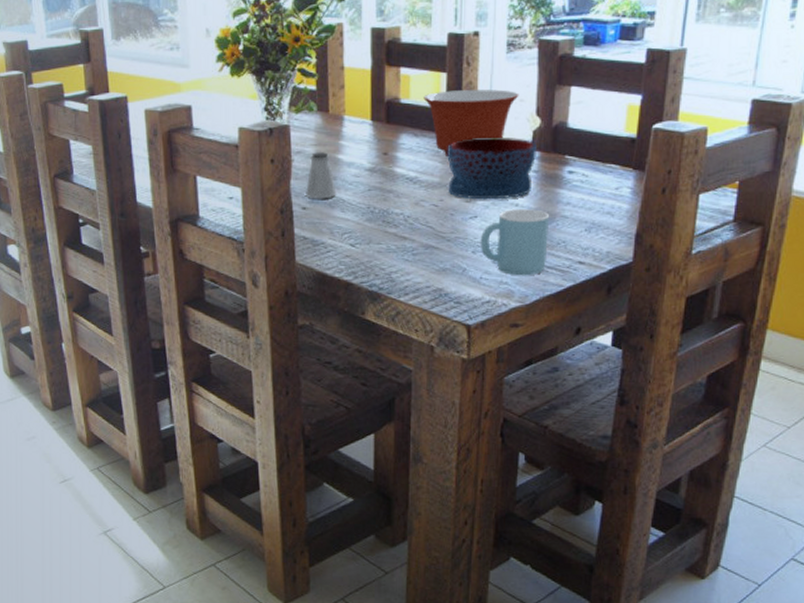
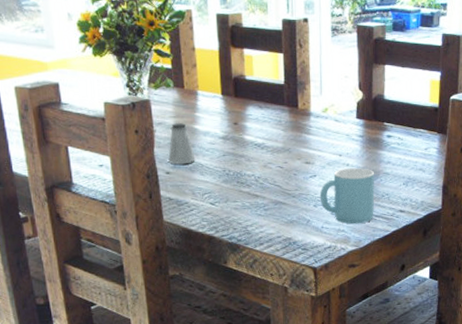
mixing bowl: present [423,89,519,156] -> none [265,68,344,125]
bowl: present [447,137,536,200] -> none [288,107,361,161]

